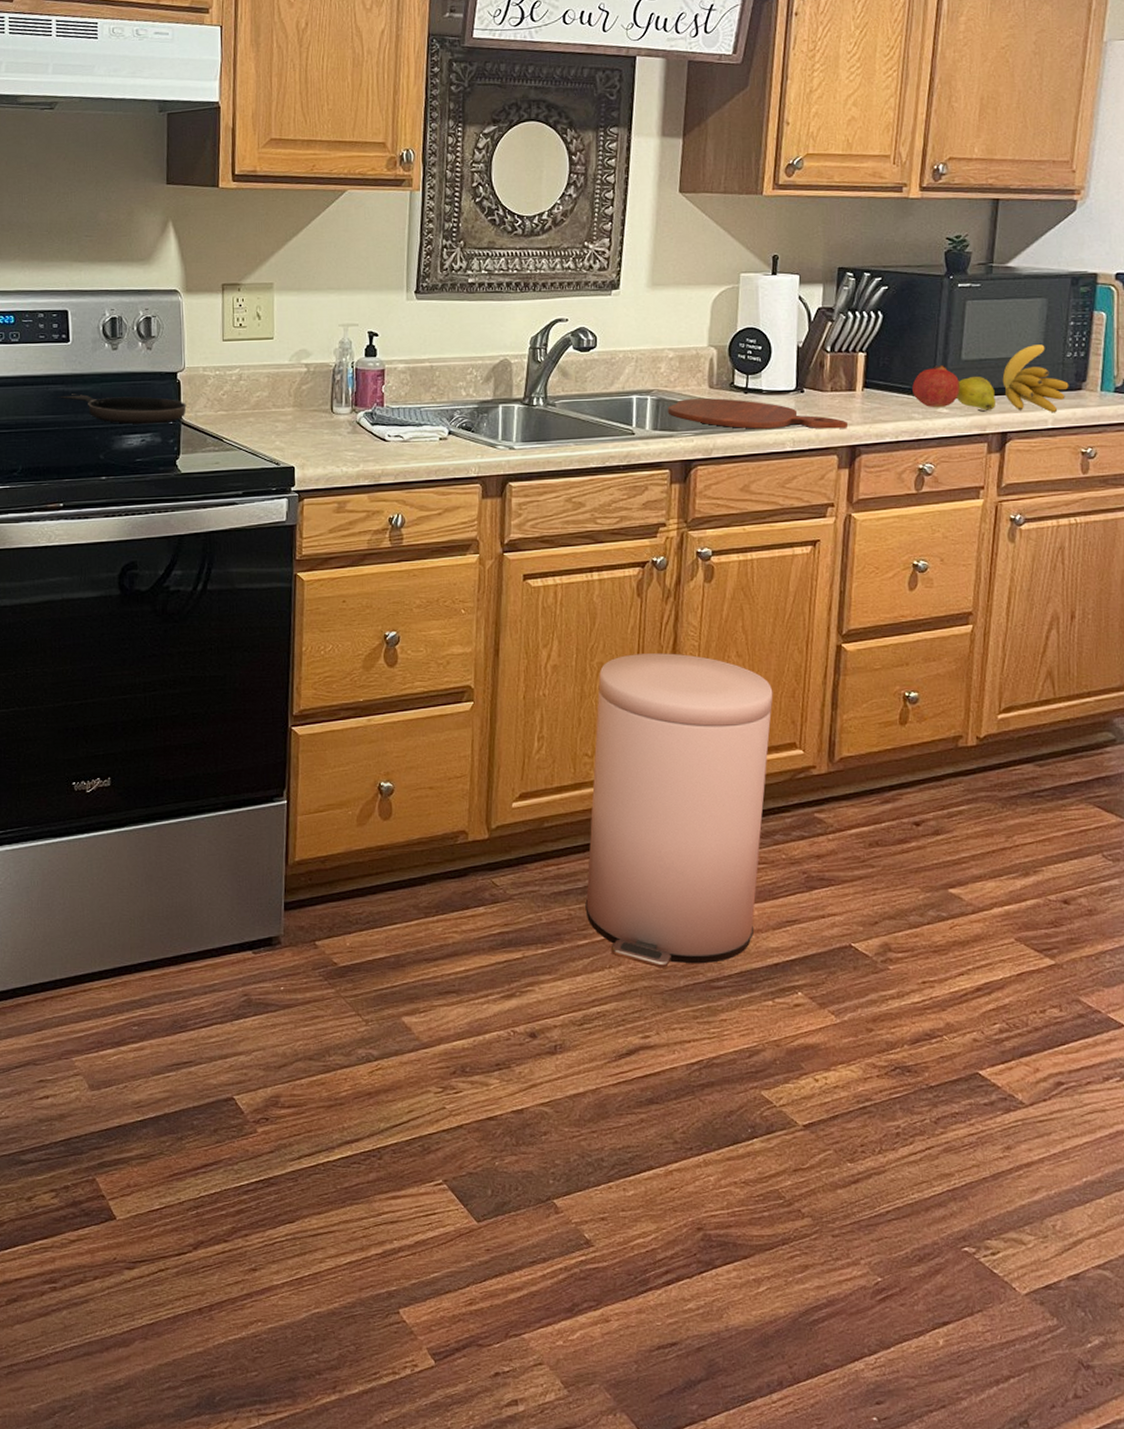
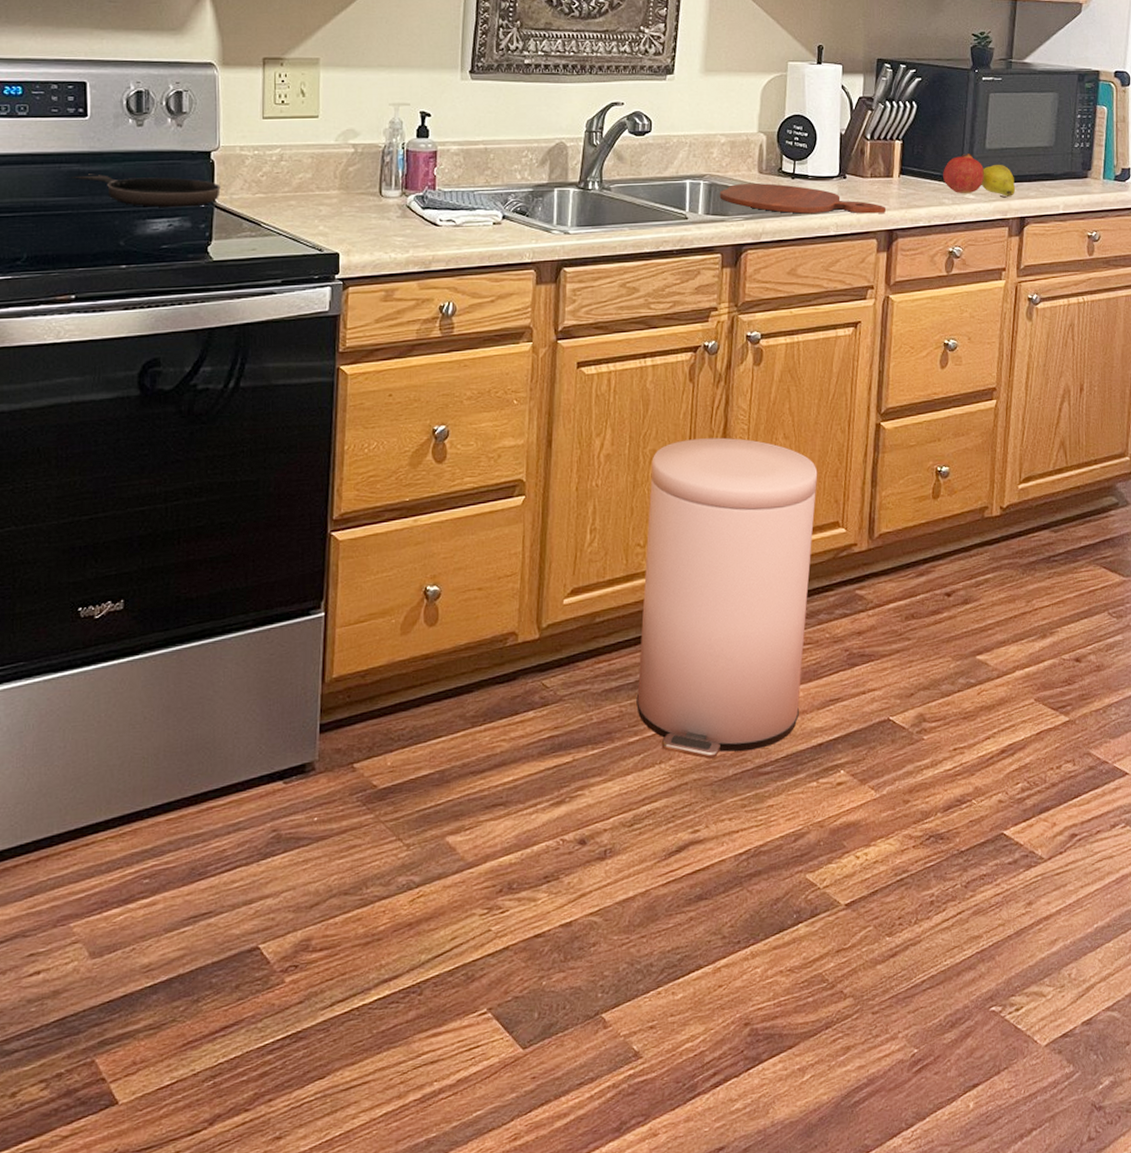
banana: present [1002,344,1069,413] -> none [1020,135,1077,199]

